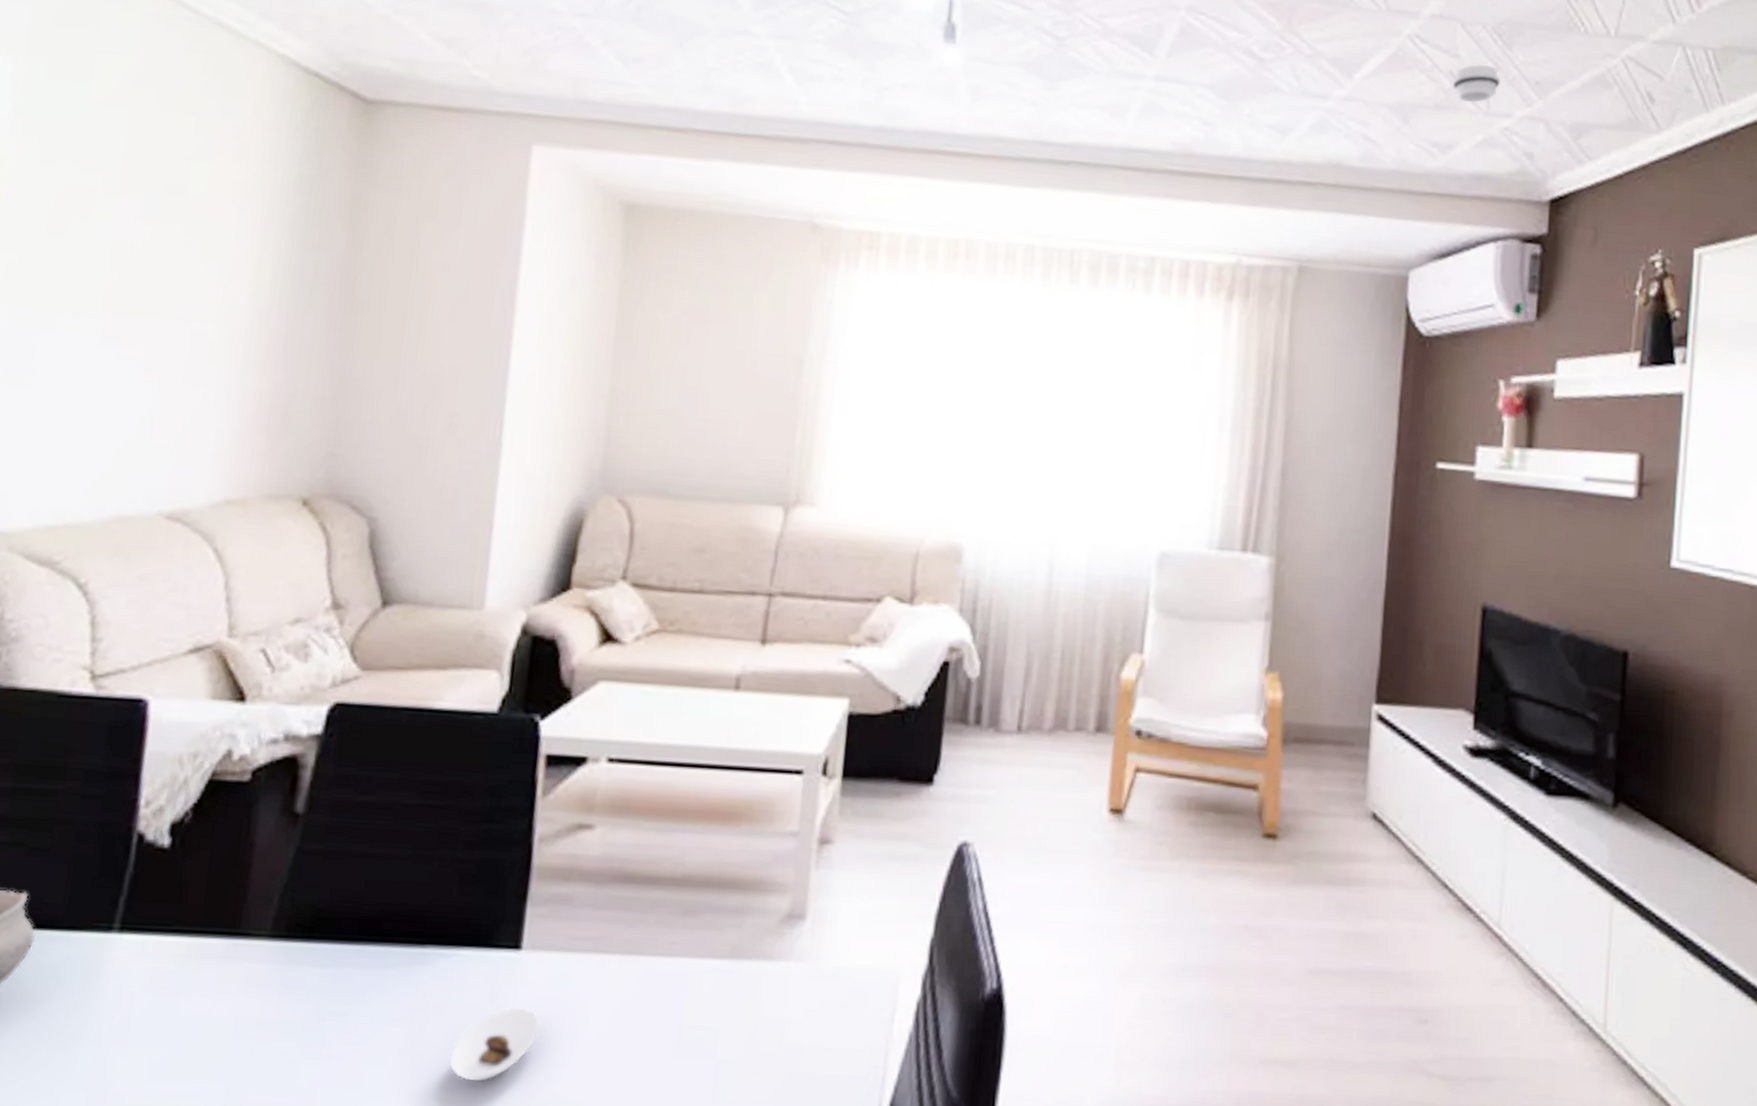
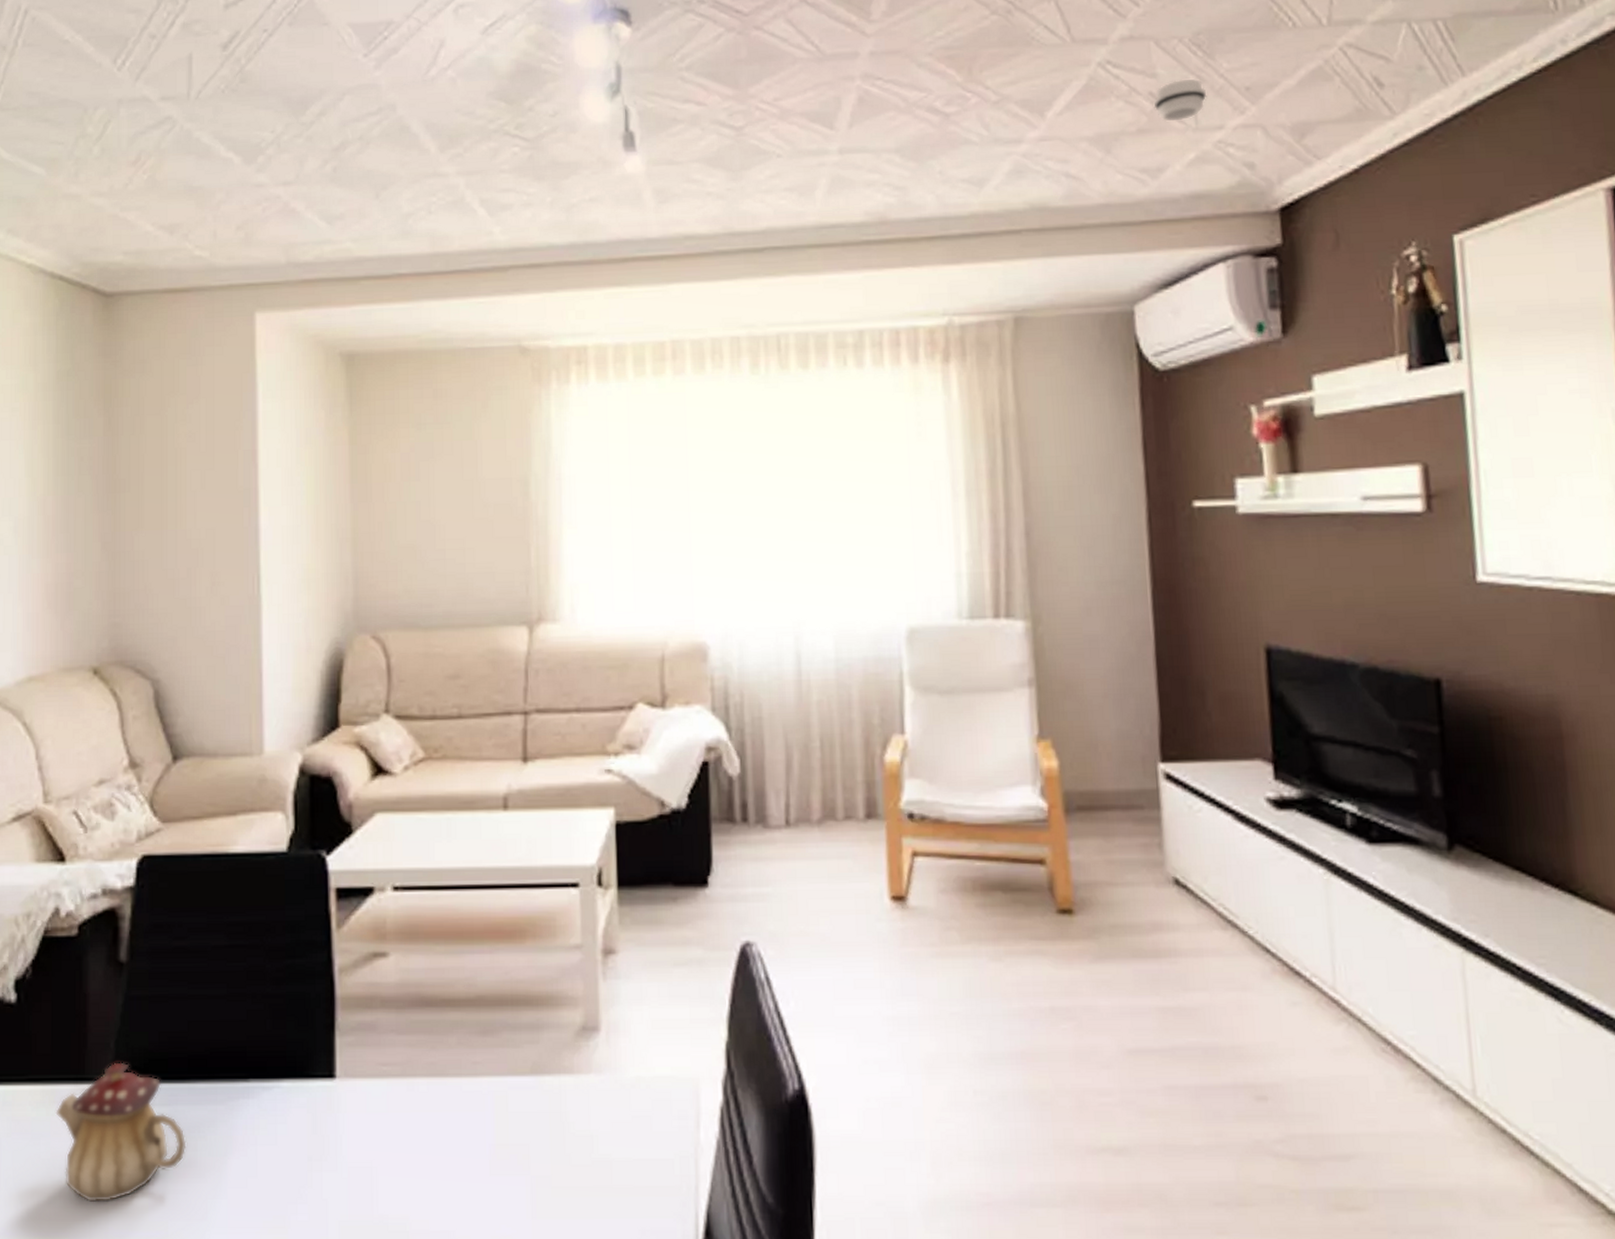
teapot: none [201,918,349,1065] -> present [55,1062,187,1203]
saucer: present [449,1007,540,1082] -> none [283,1134,361,1208]

